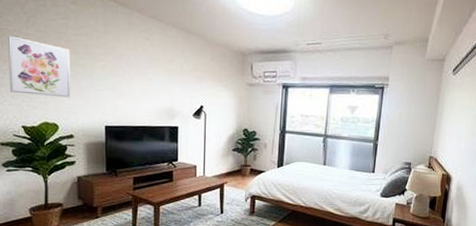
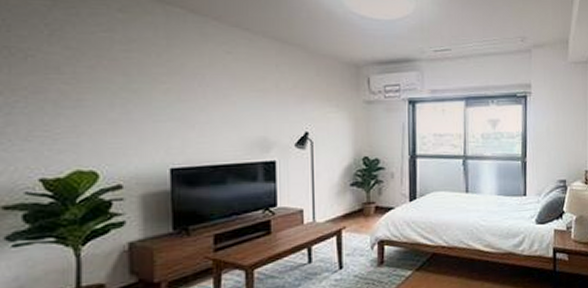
wall art: present [7,36,70,98] -> none [17,56,117,135]

